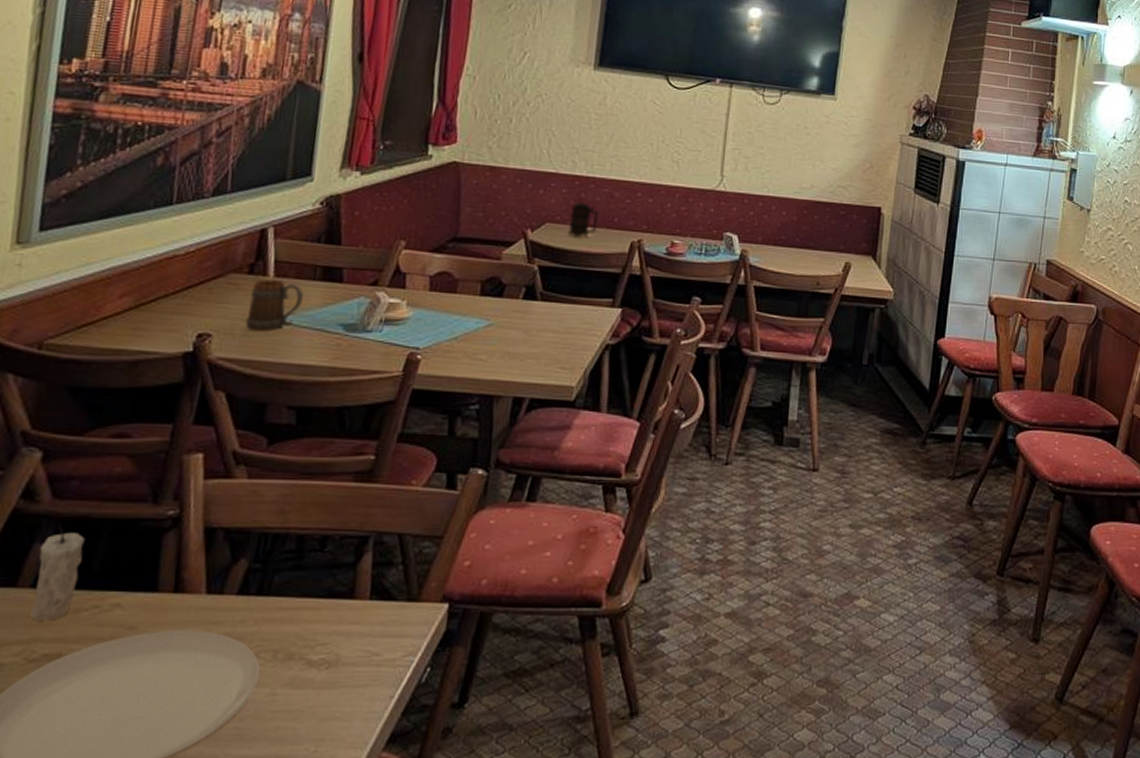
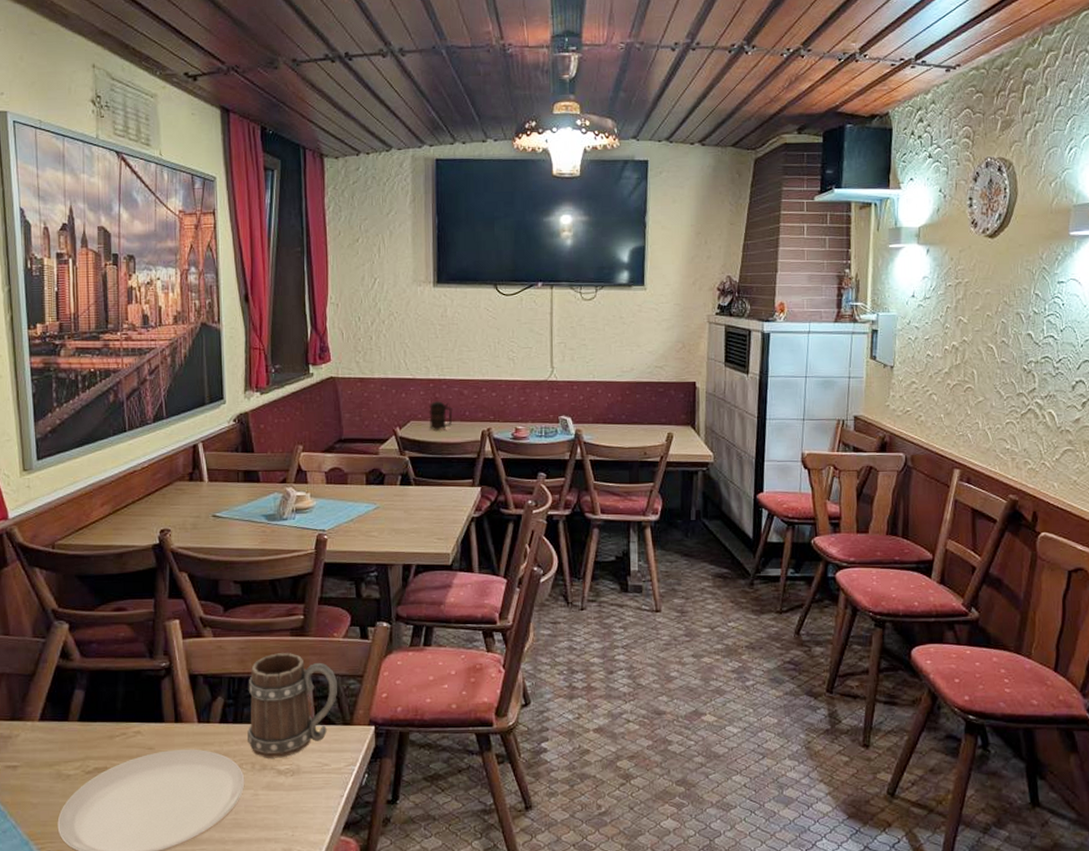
candle: present [28,524,85,621] -> none [79,676,109,745]
beer mug: present [245,279,304,332] -> none [193,484,232,525]
beer mug: none [273,503,409,644] -> present [247,653,338,758]

